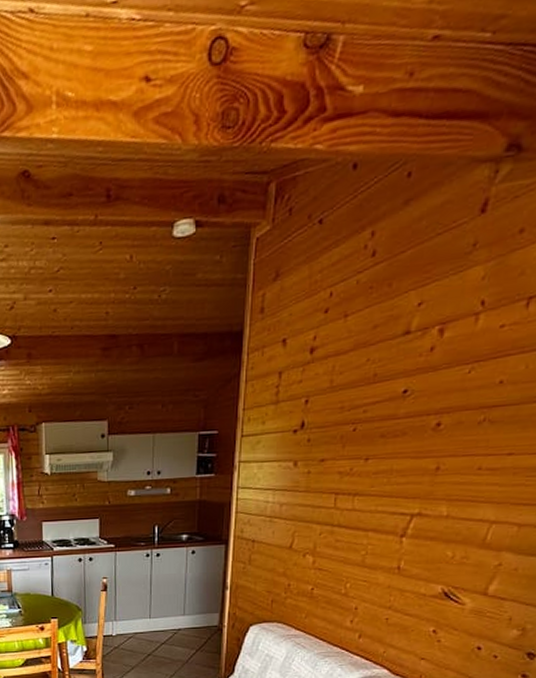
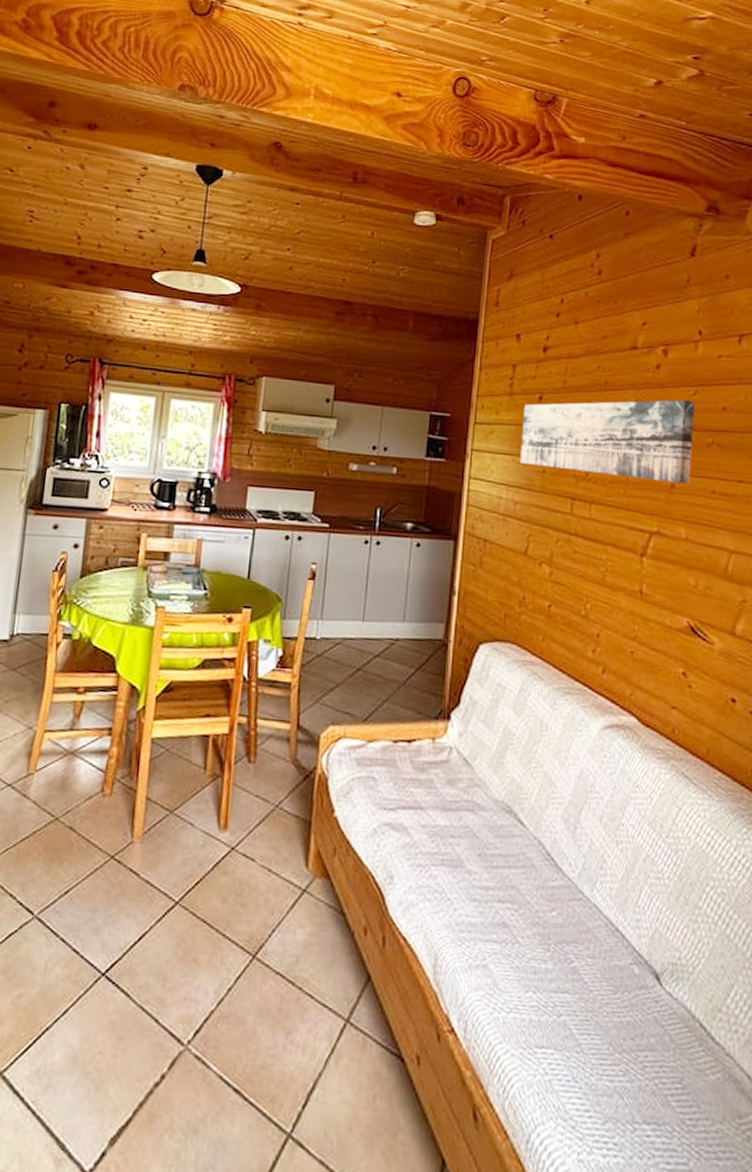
wall art: none [285,379,470,468] -> present [519,399,695,484]

